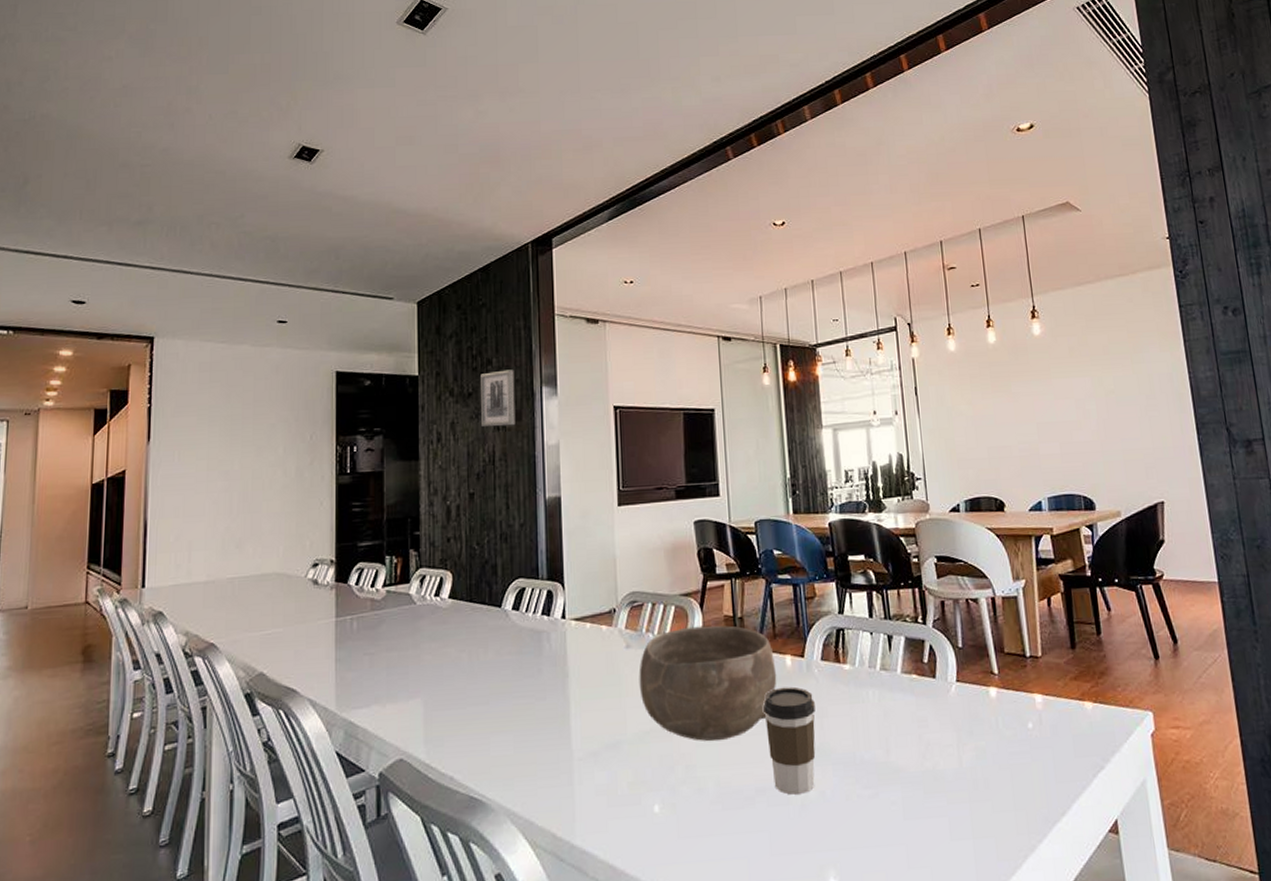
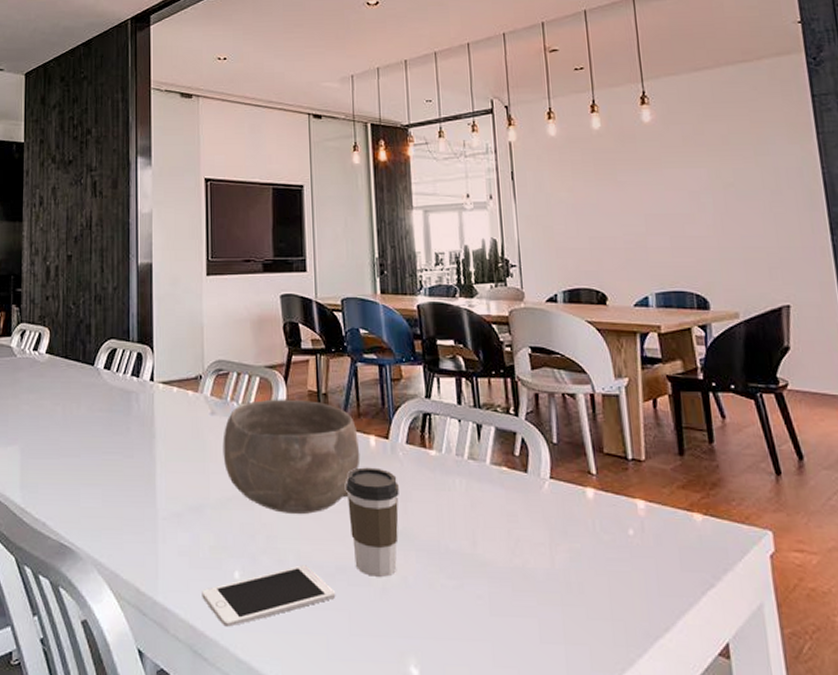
wall art: present [481,369,516,427] -> none [80,139,112,194]
cell phone: none [621,791,757,862] -> present [202,565,336,627]

